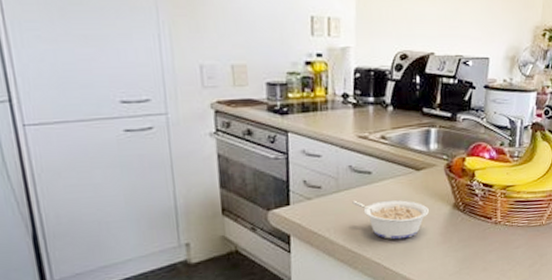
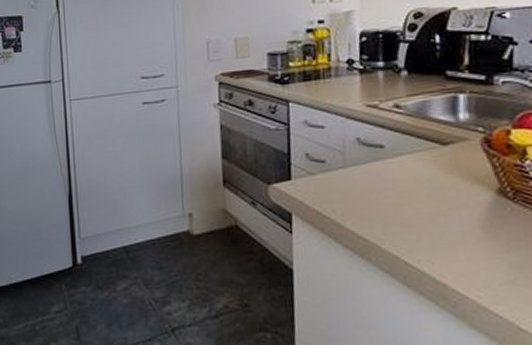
legume: present [352,200,429,240] -> none [362,178,463,230]

